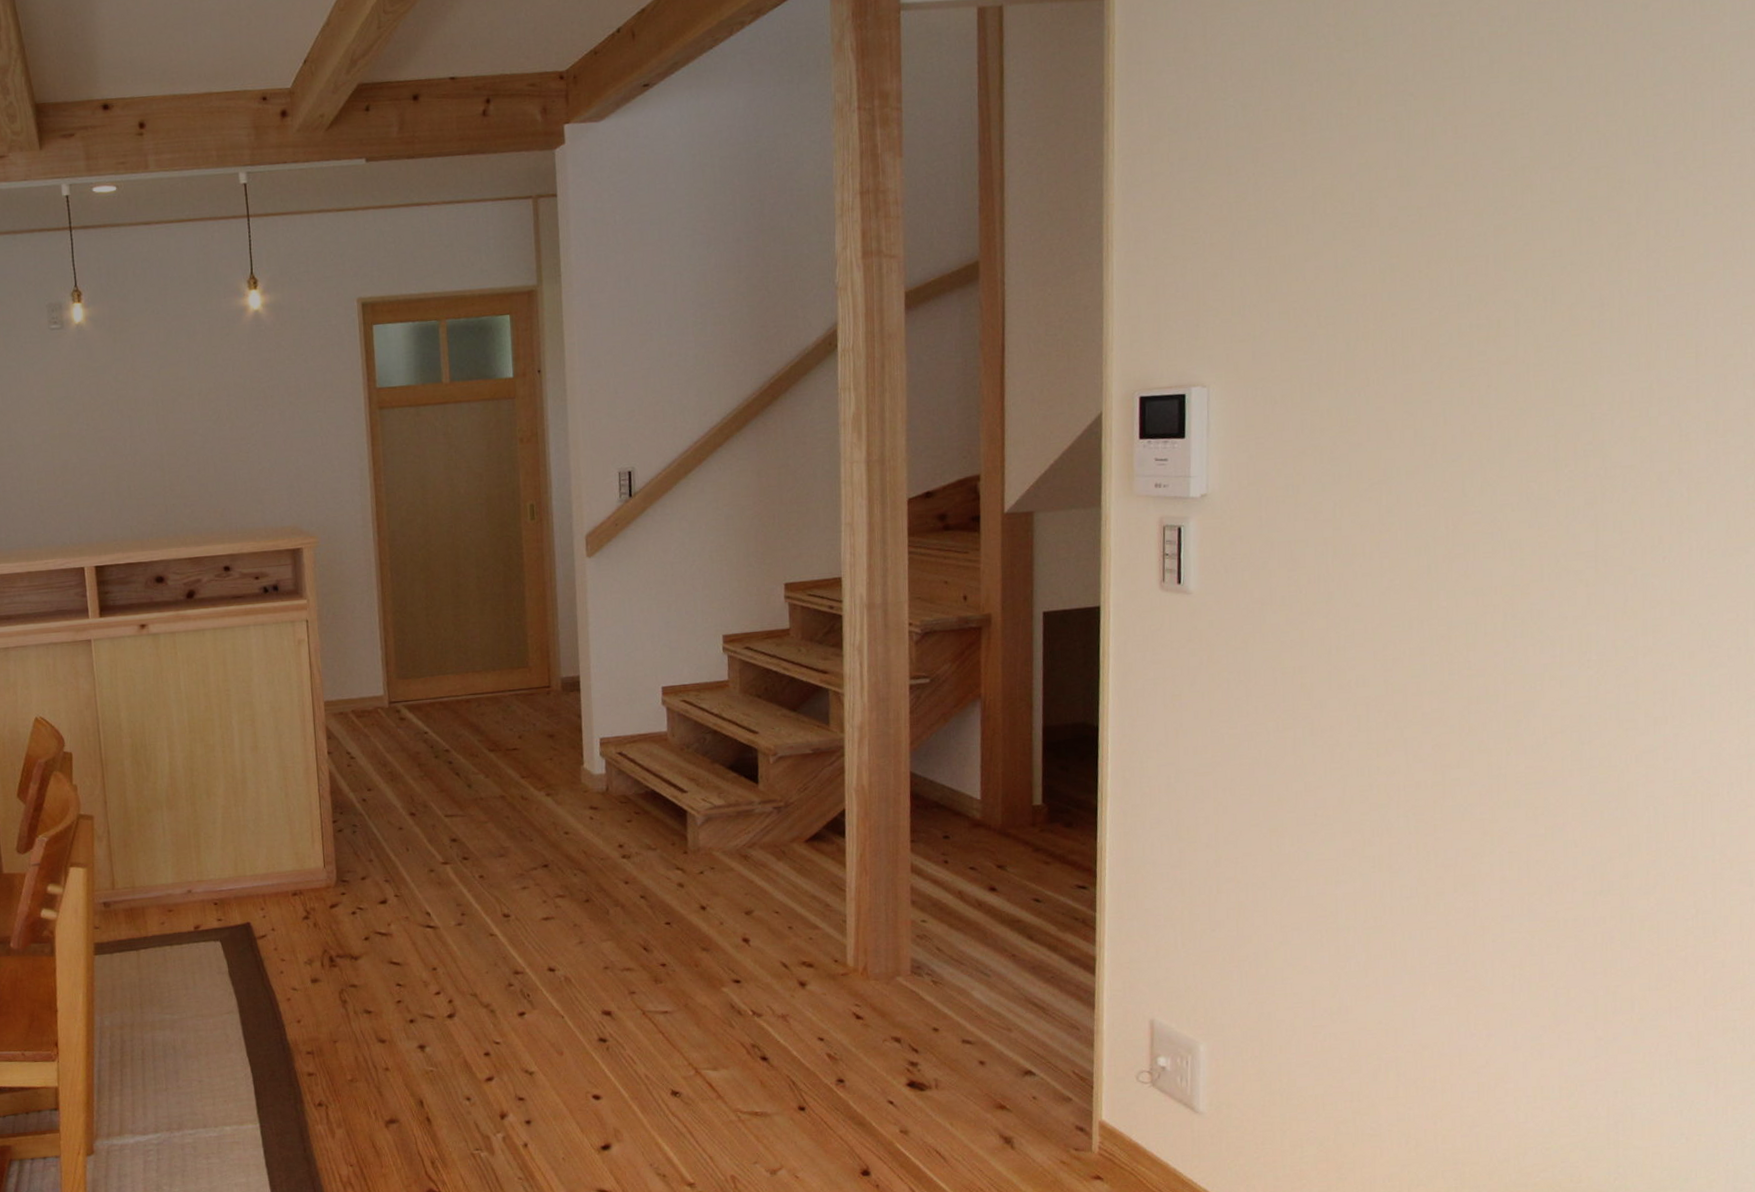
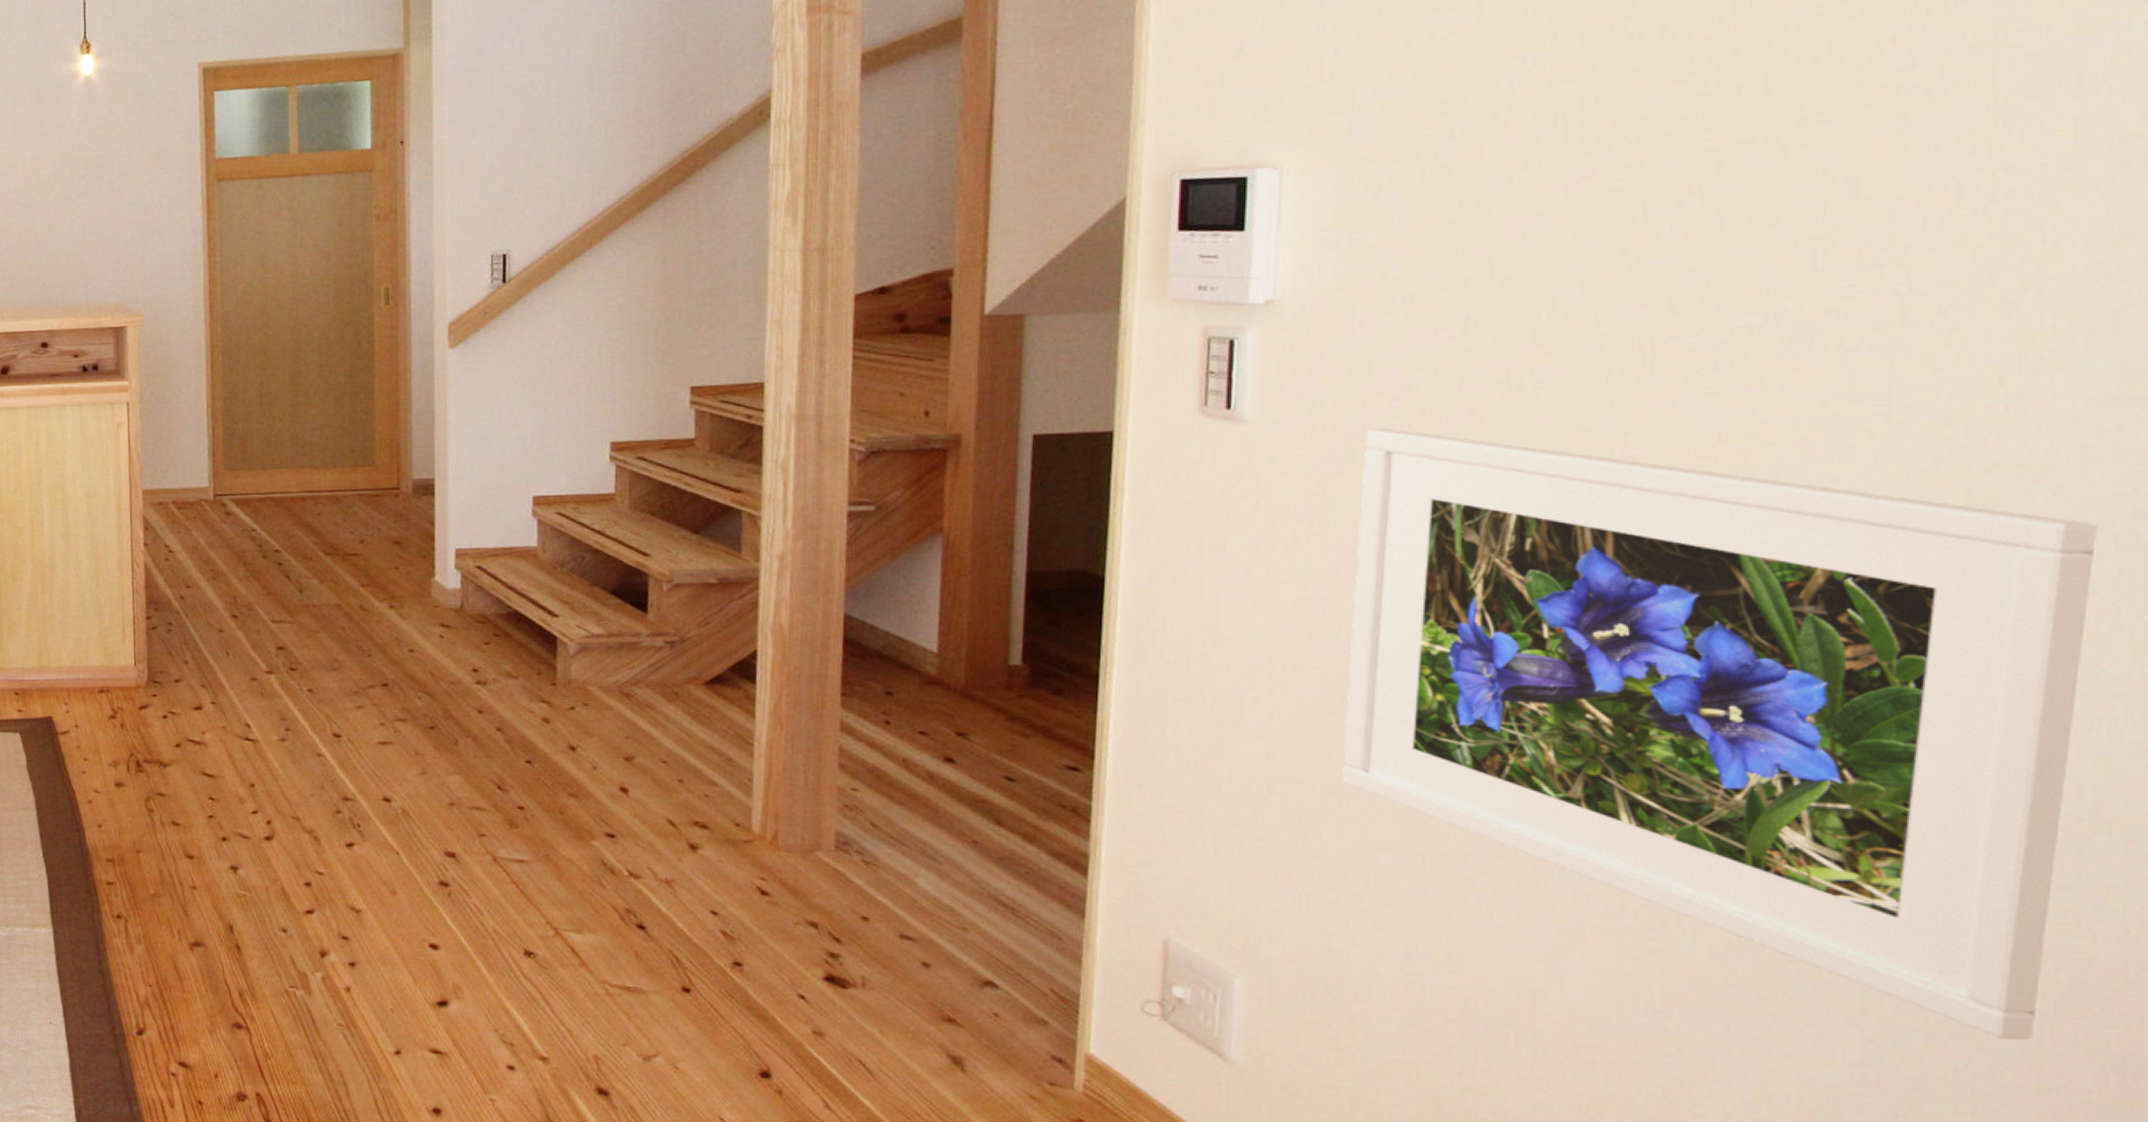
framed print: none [1266,594,1718,1027] -> present [1342,428,2098,1041]

